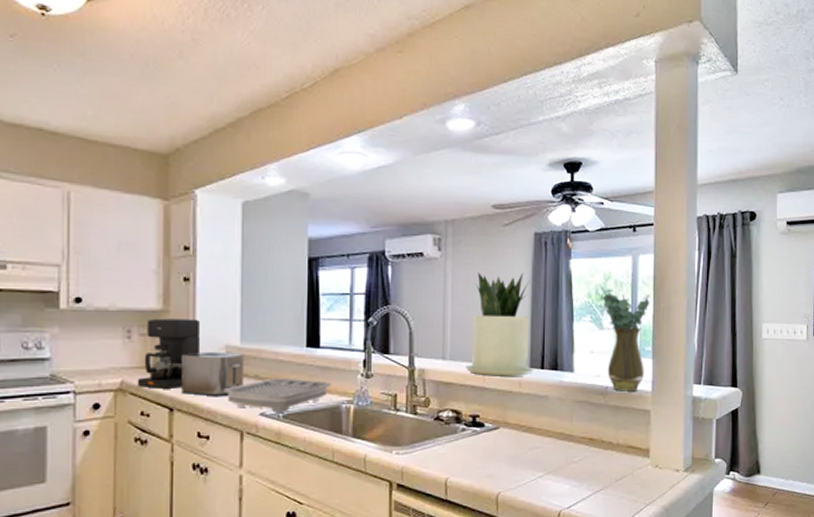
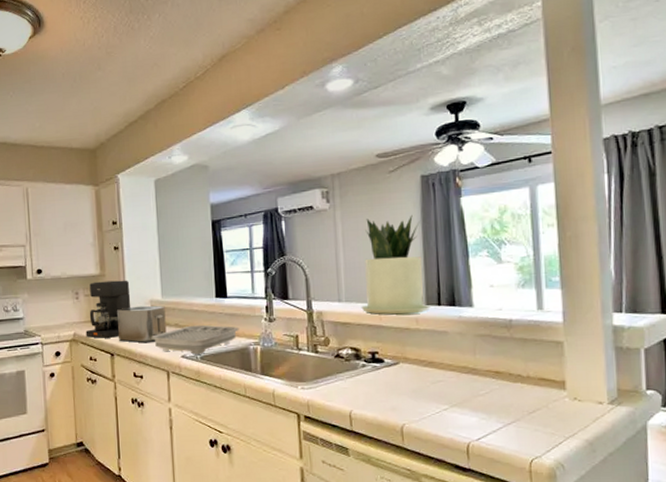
vase: present [600,287,650,391] -> none [495,221,554,324]

